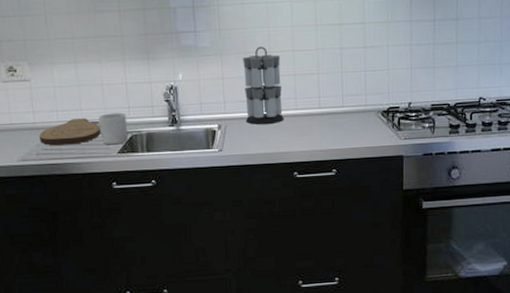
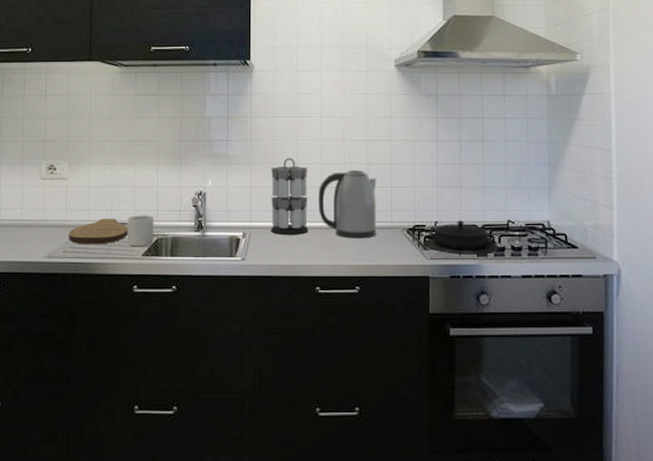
kettle: none [292,55,352,124] -> present [318,169,377,239]
cooking pot: none [397,99,471,133] -> present [423,220,499,255]

